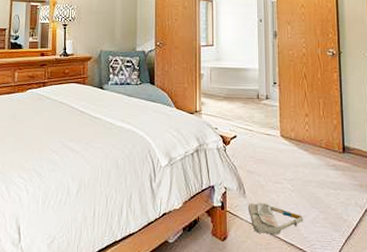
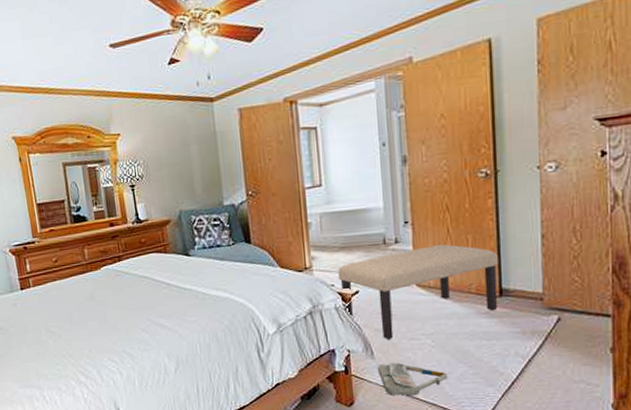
bench: none [221,104,343,182] -> present [338,244,499,340]

